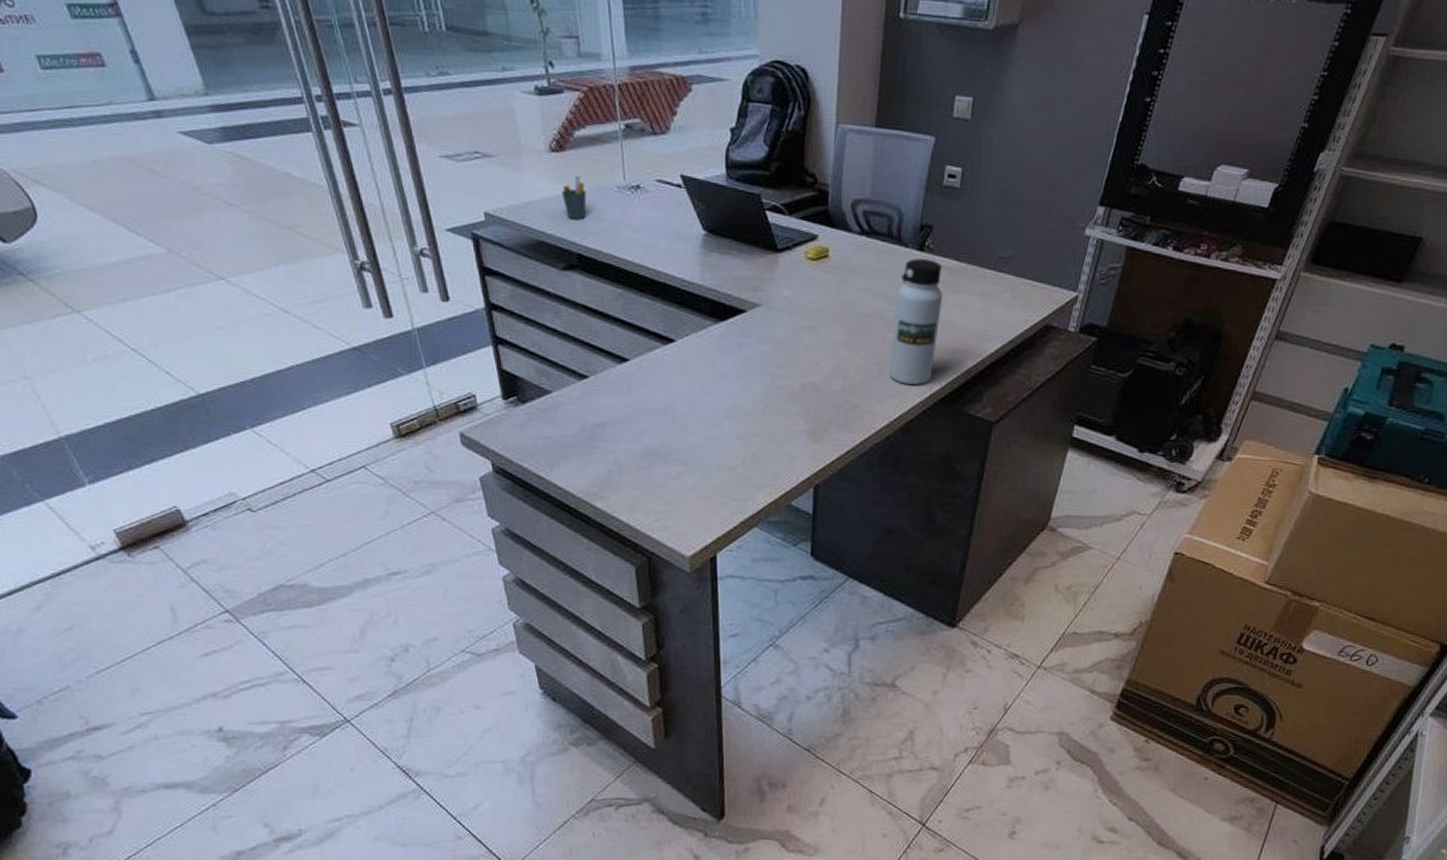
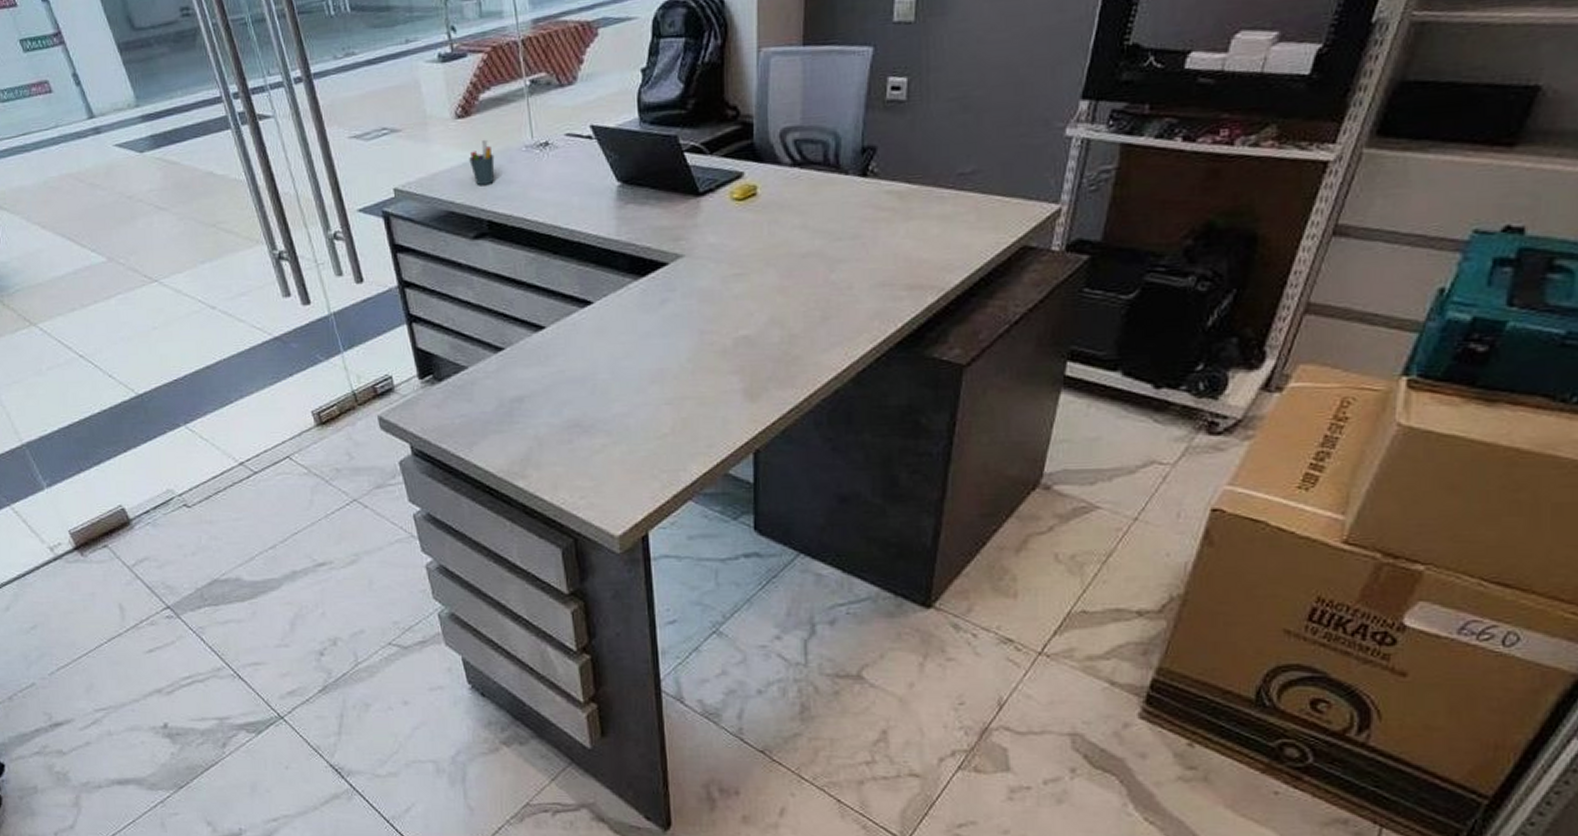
water bottle: present [888,259,943,385] -> none [833,185,894,329]

